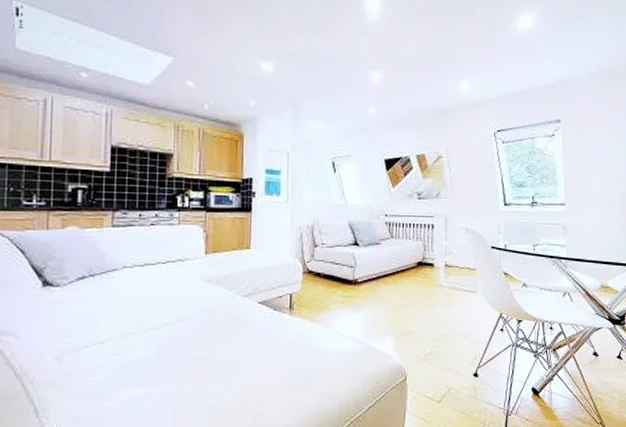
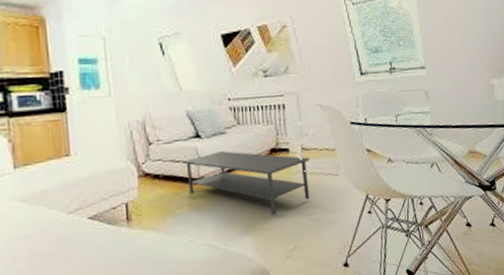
coffee table: none [341,259,451,321] -> present [182,151,310,216]

